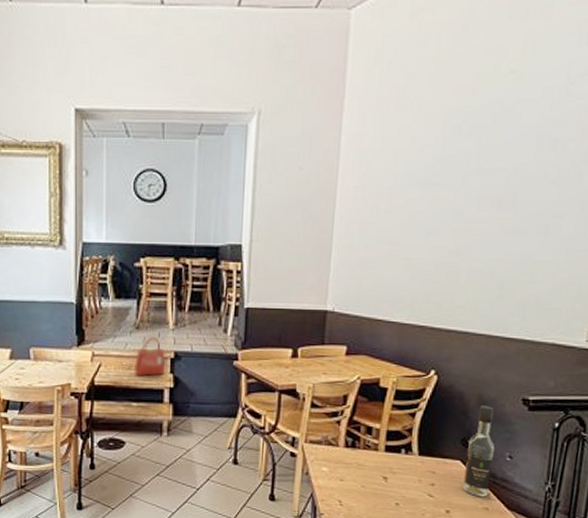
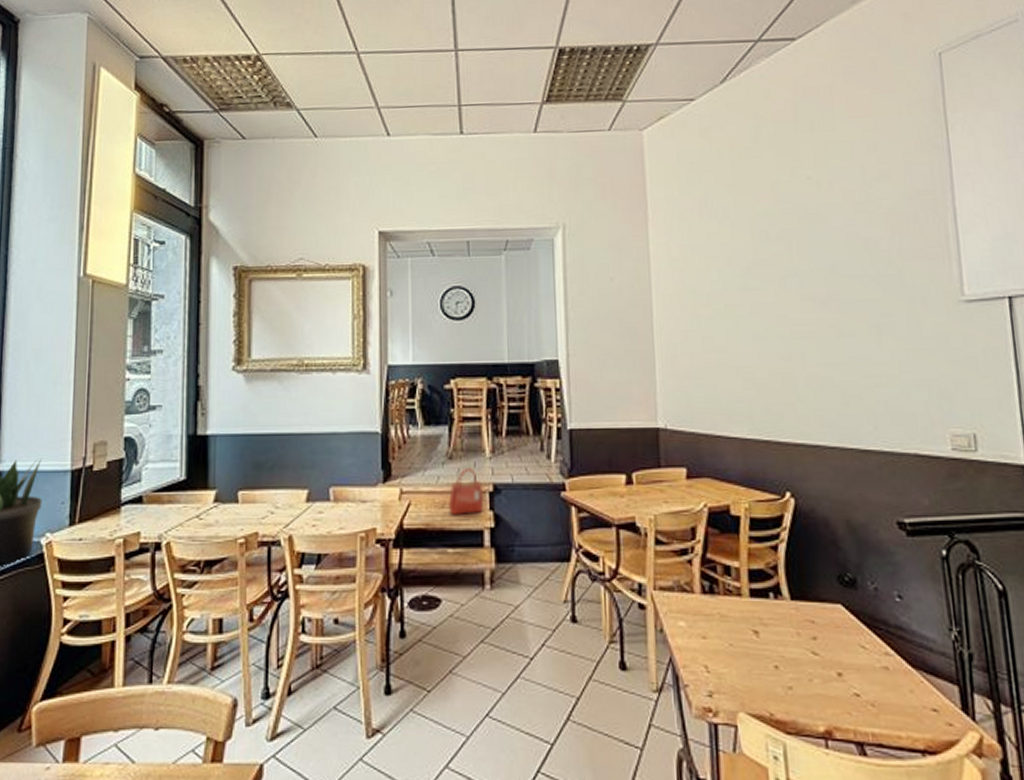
bottle: present [462,406,495,498] -> none [846,533,884,653]

